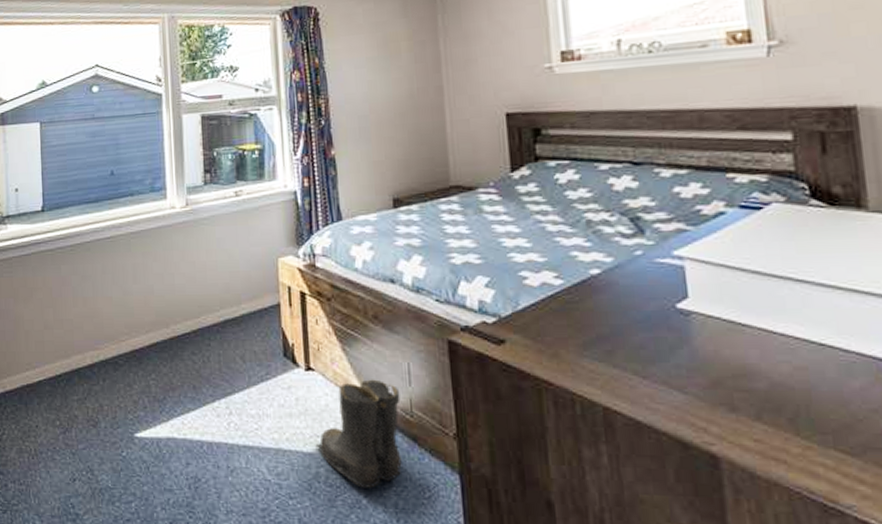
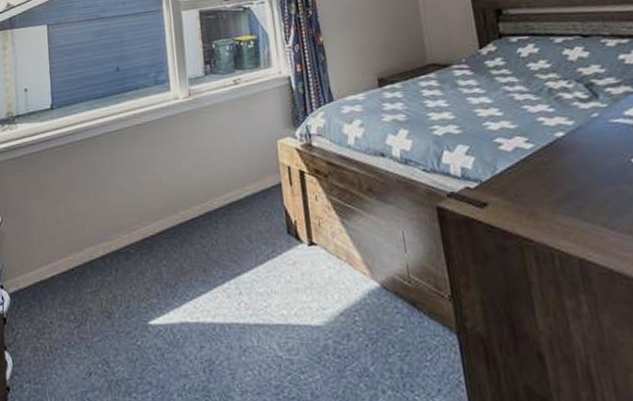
boots: present [315,379,402,488] -> none [322,249,404,356]

